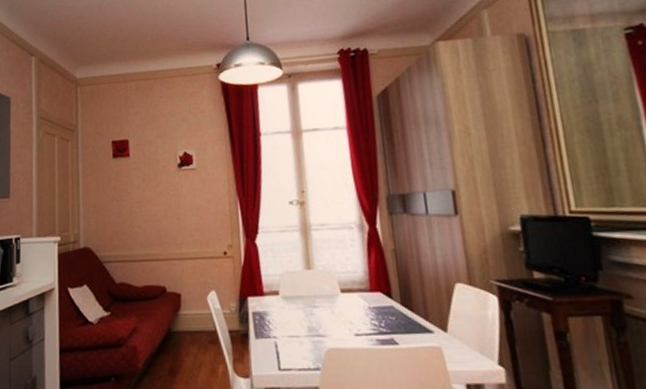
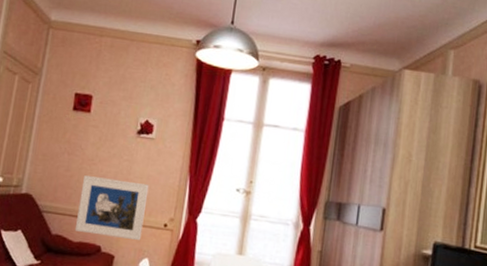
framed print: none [135,215,204,276] -> present [74,175,149,241]

